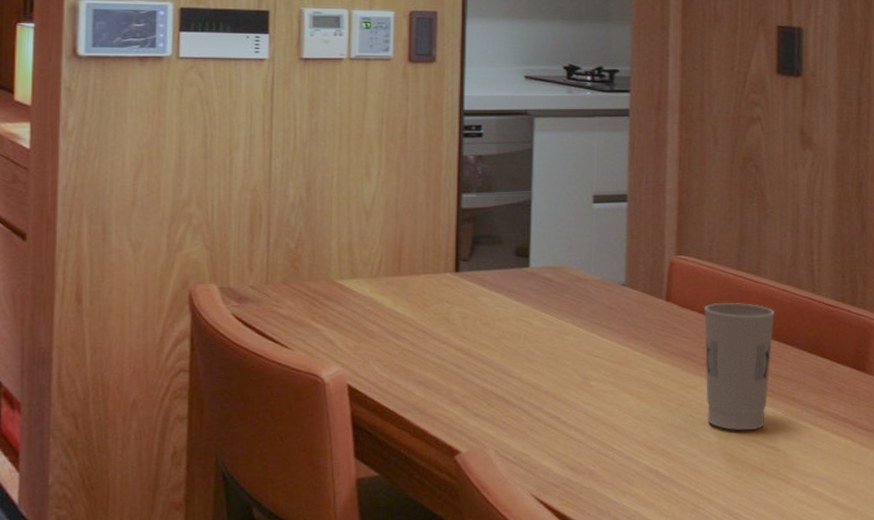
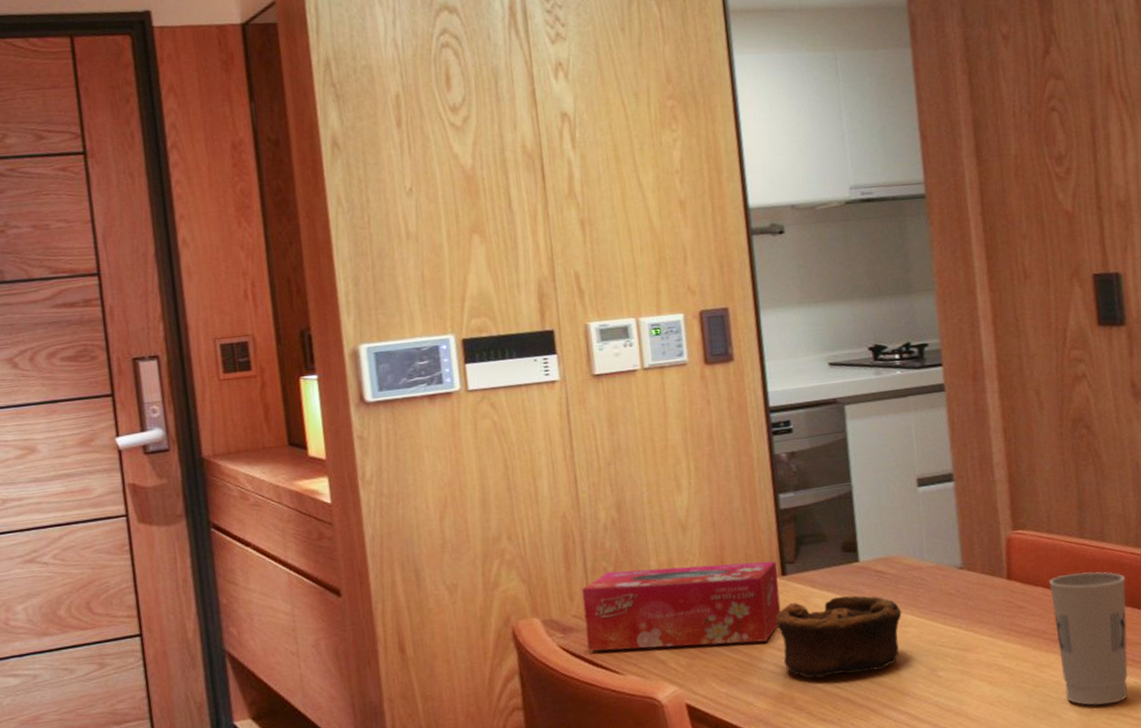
tissue box: none [260,249,451,333] -> present [581,561,781,651]
bowl: none [444,298,564,375] -> present [776,595,902,679]

